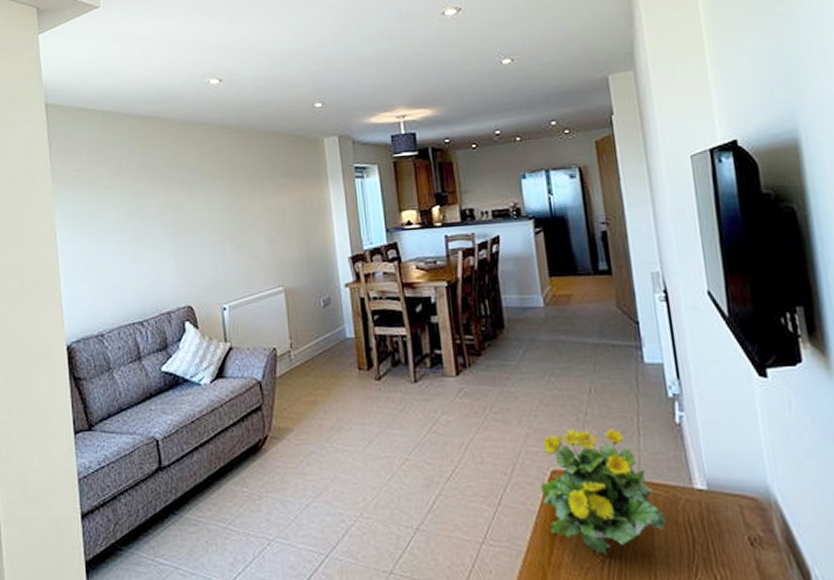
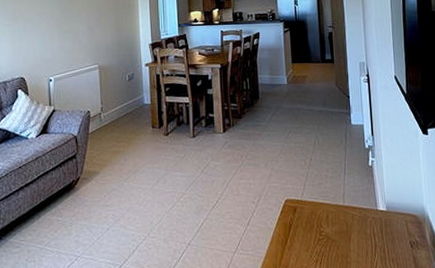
flowering plant: present [540,428,667,555] -> none [277,170,359,258]

